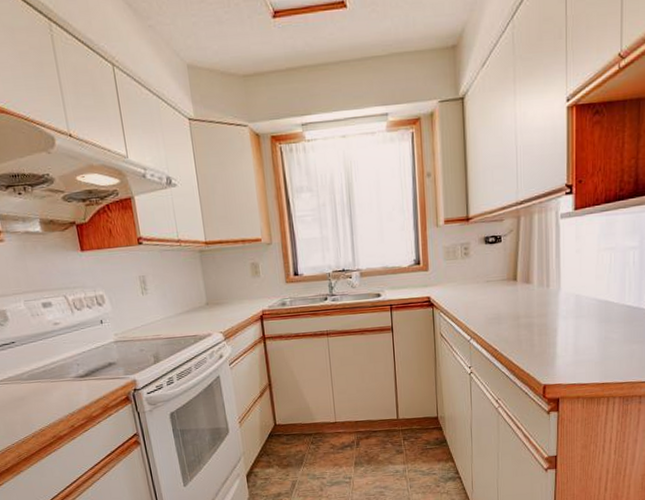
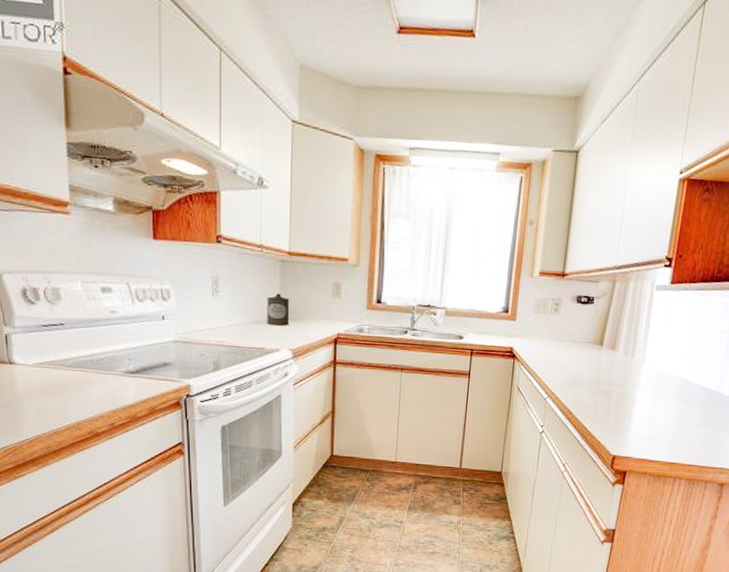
canister: none [192,281,217,313] -> present [267,293,290,326]

